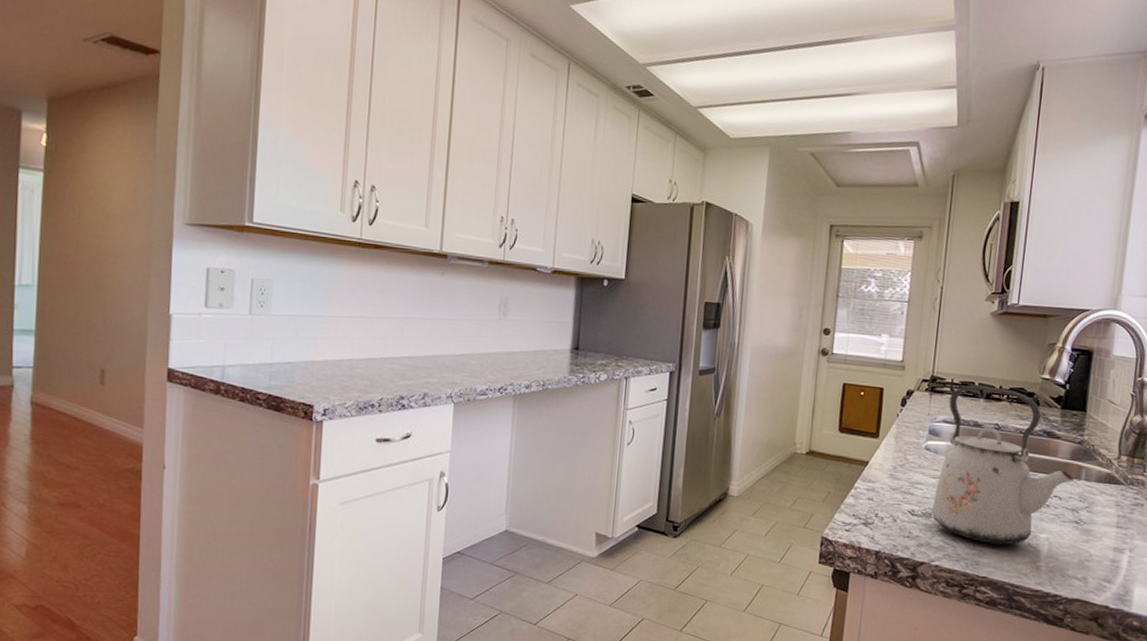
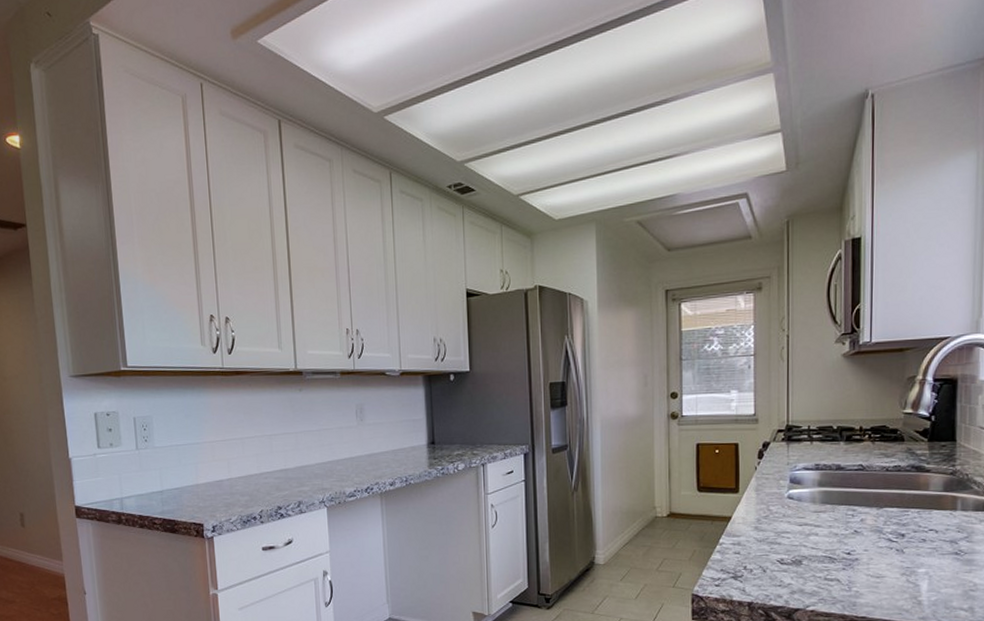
kettle: present [932,385,1074,546] -> none [802,428,950,584]

